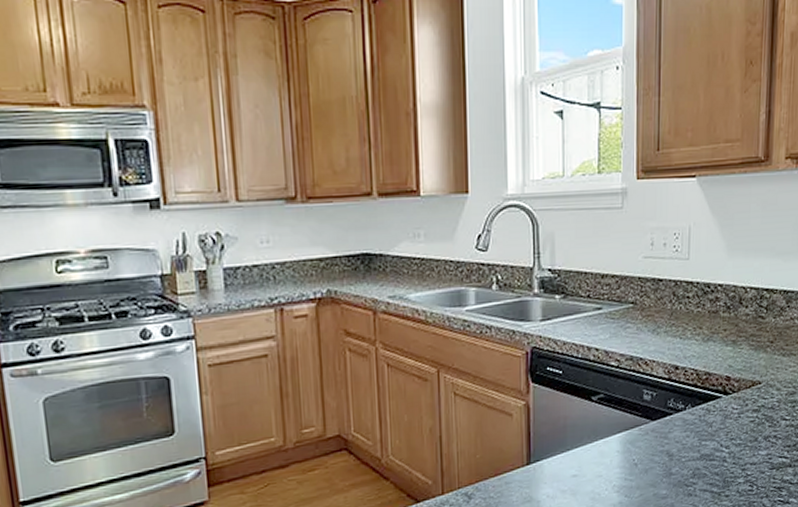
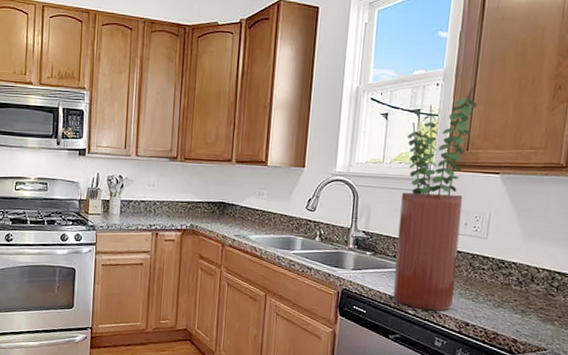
vase: none [589,68,665,359] -> present [393,87,478,311]

